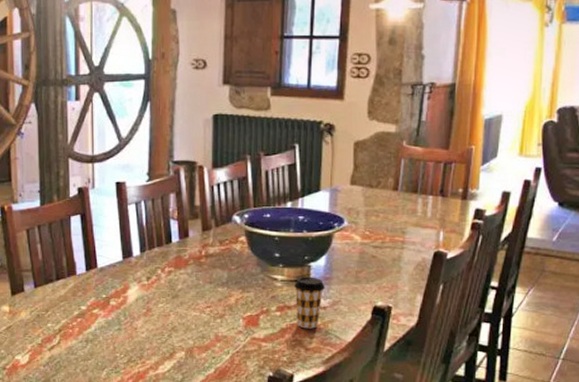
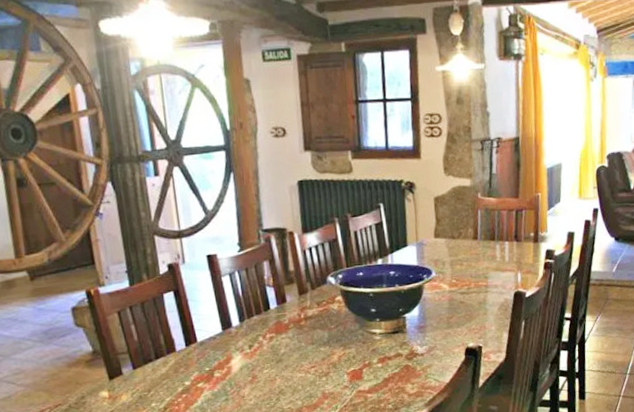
coffee cup: present [294,277,325,329] -> none [392,327,421,376]

